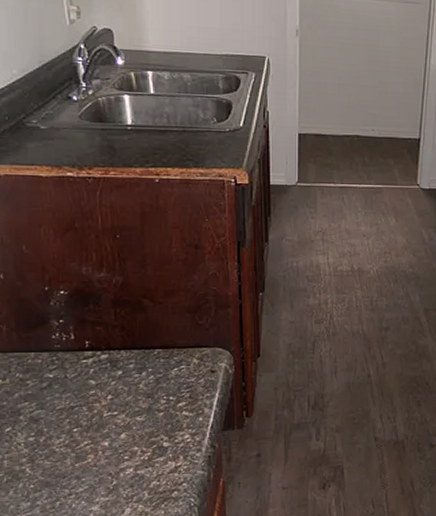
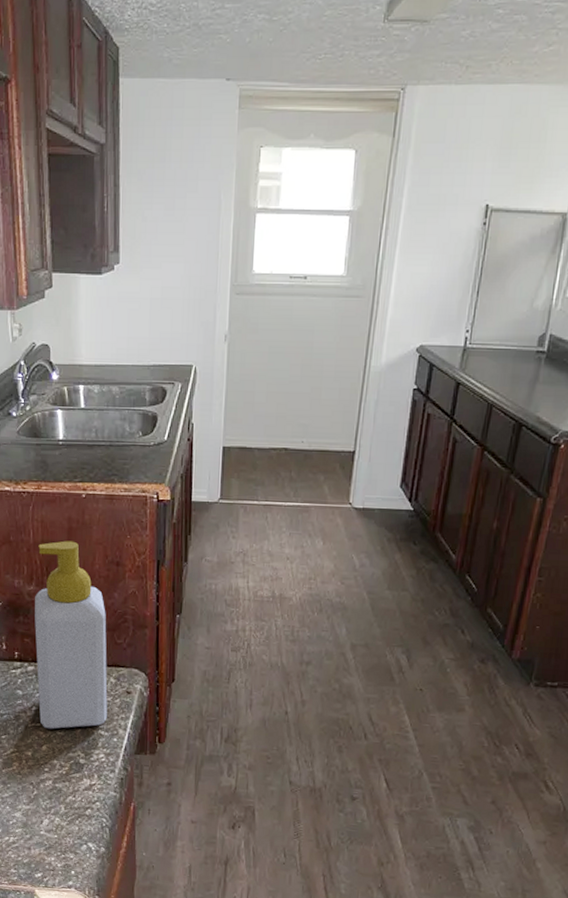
soap bottle: none [106,226,191,416] -> present [35,540,108,729]

